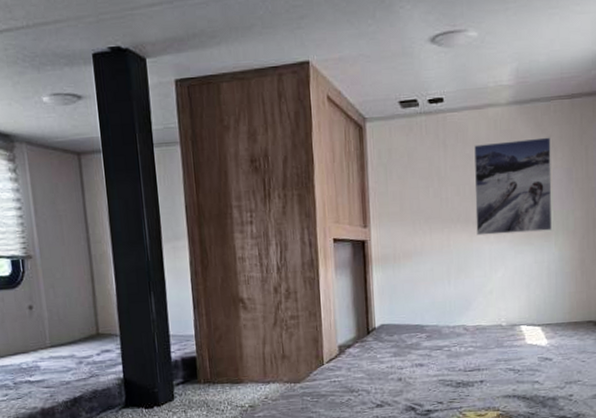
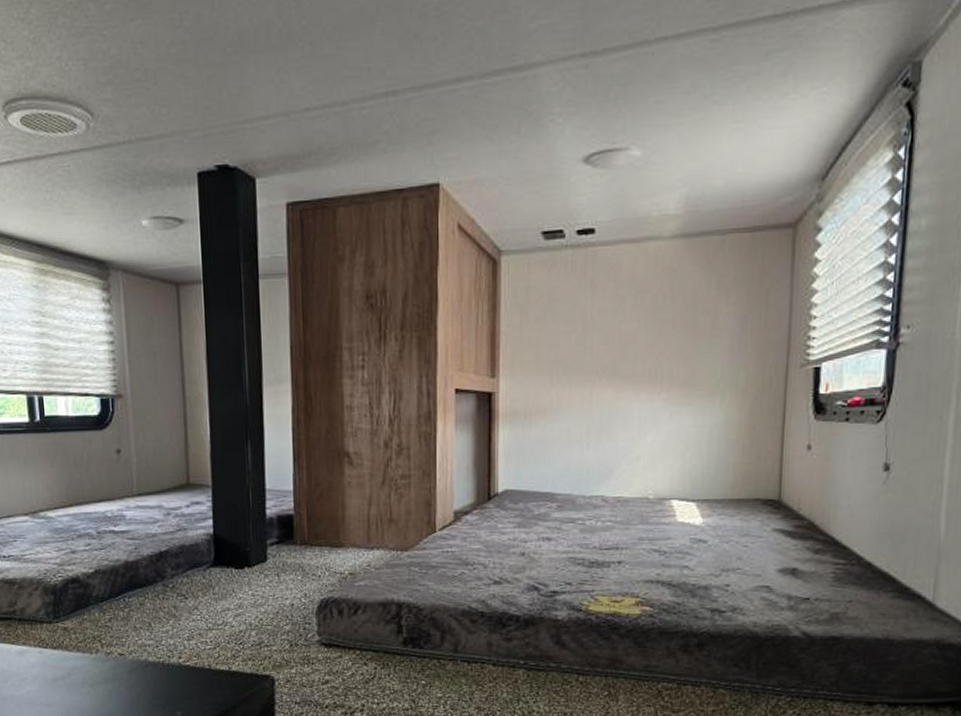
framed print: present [474,137,552,236] -> none [625,278,723,392]

